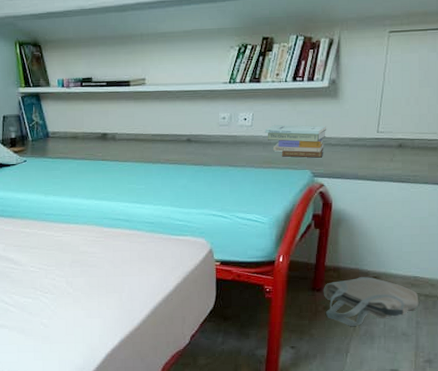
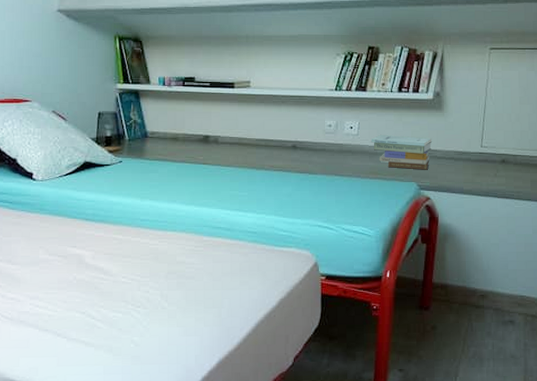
tote bag: present [323,277,419,327] -> none [431,295,526,349]

